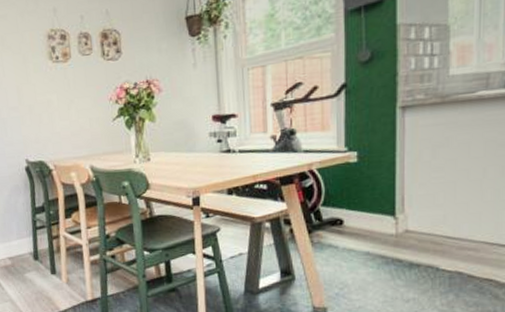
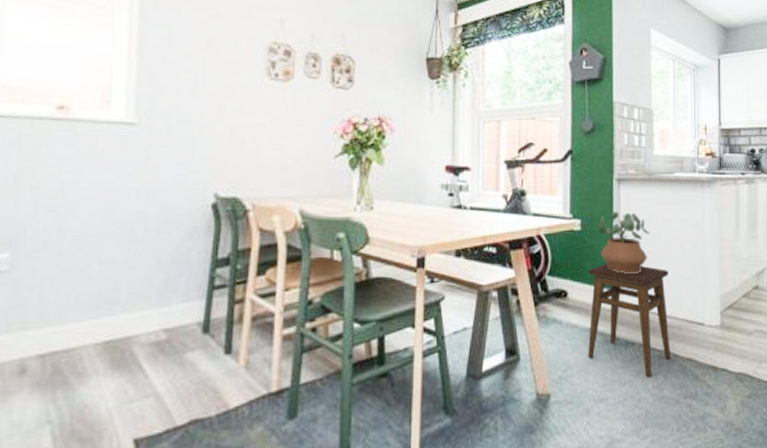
stool: none [366,191,464,296] -> present [588,263,671,377]
potted plant: none [378,139,441,201] -> present [598,211,649,274]

